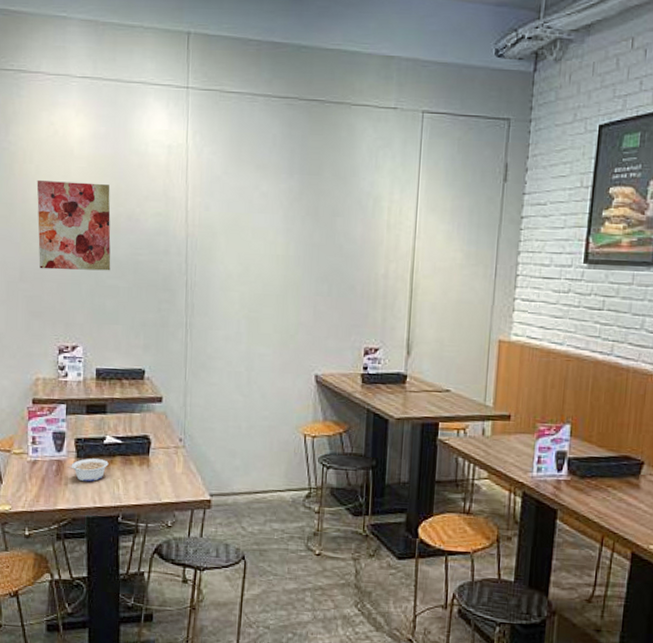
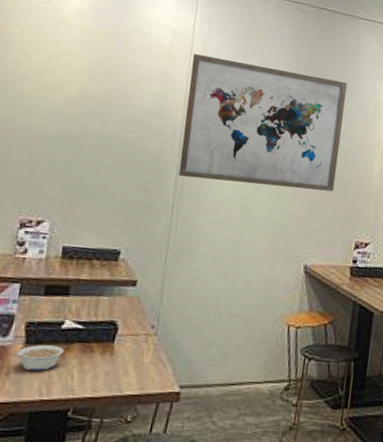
wall art: present [36,180,111,271] -> none [9,44,104,146]
wall art: none [188,168,344,297] -> present [178,54,347,192]

